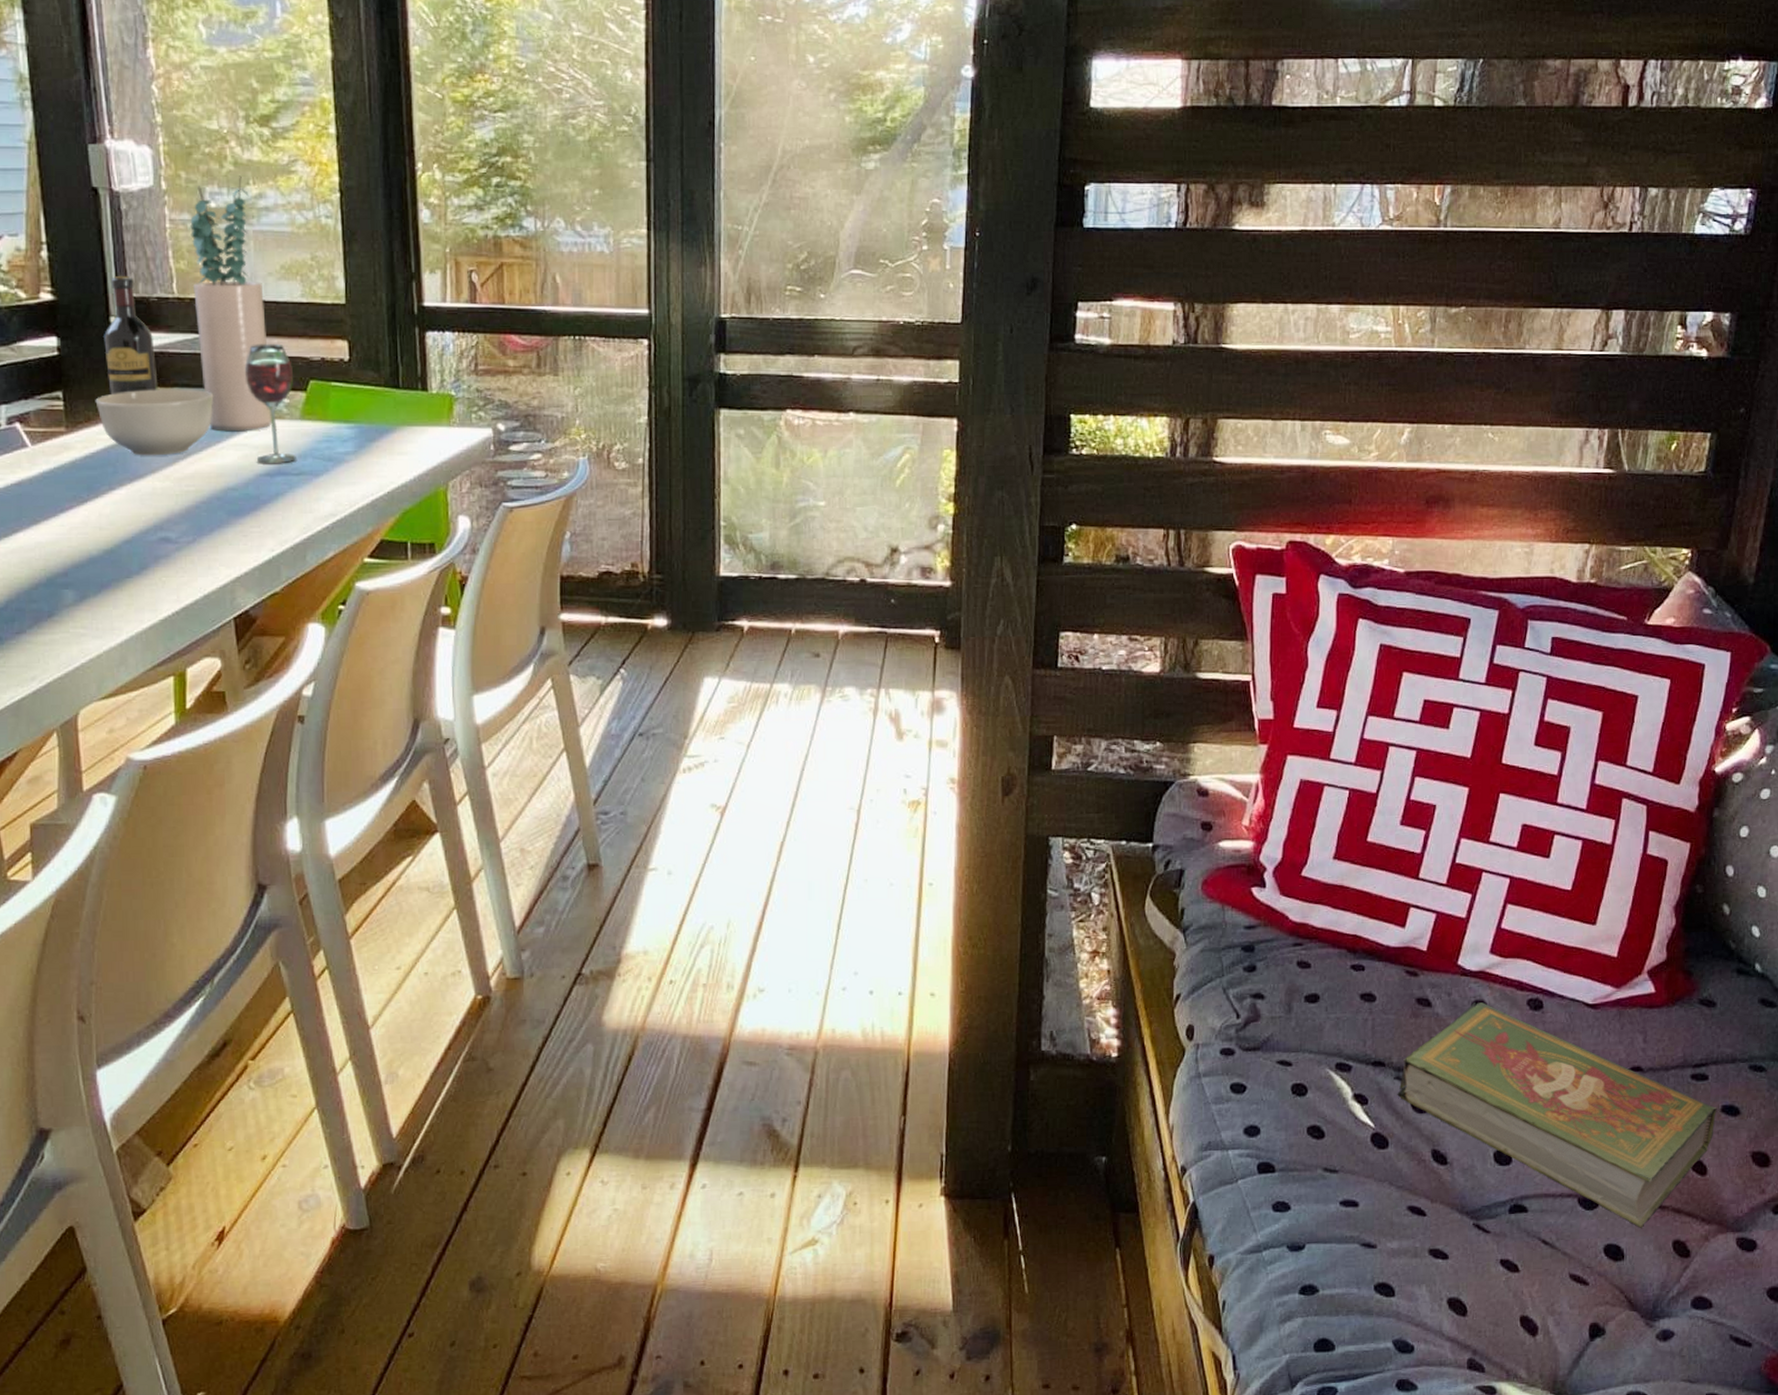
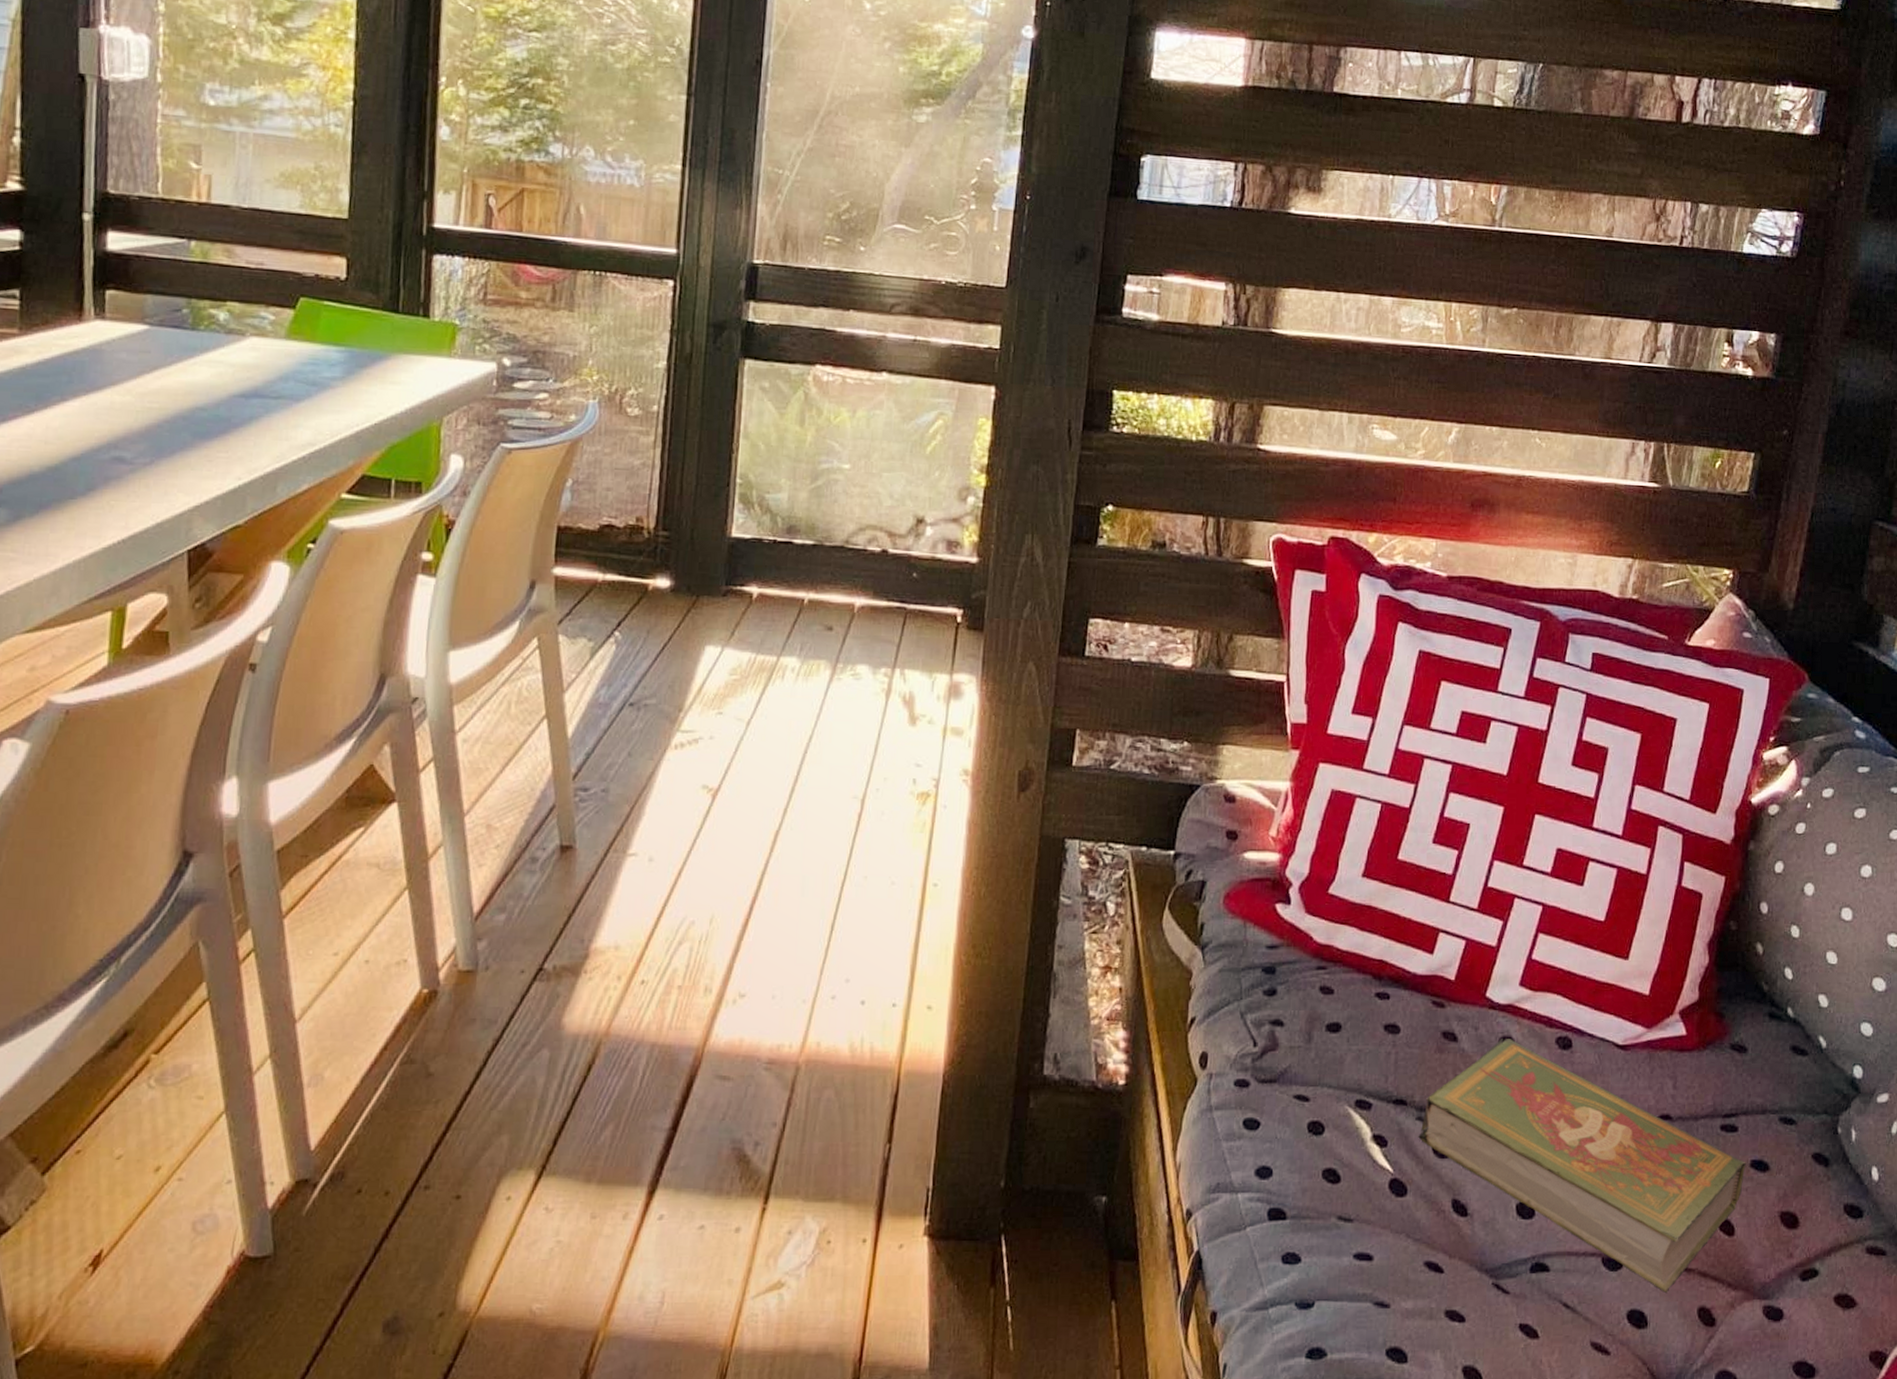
bowl: present [95,389,214,456] -> none [56,294,191,368]
wine bottle: present [104,275,159,394] -> none [72,169,130,298]
vase: present [190,175,273,431] -> none [180,74,258,347]
wineglass: present [245,344,296,463] -> none [229,254,282,384]

